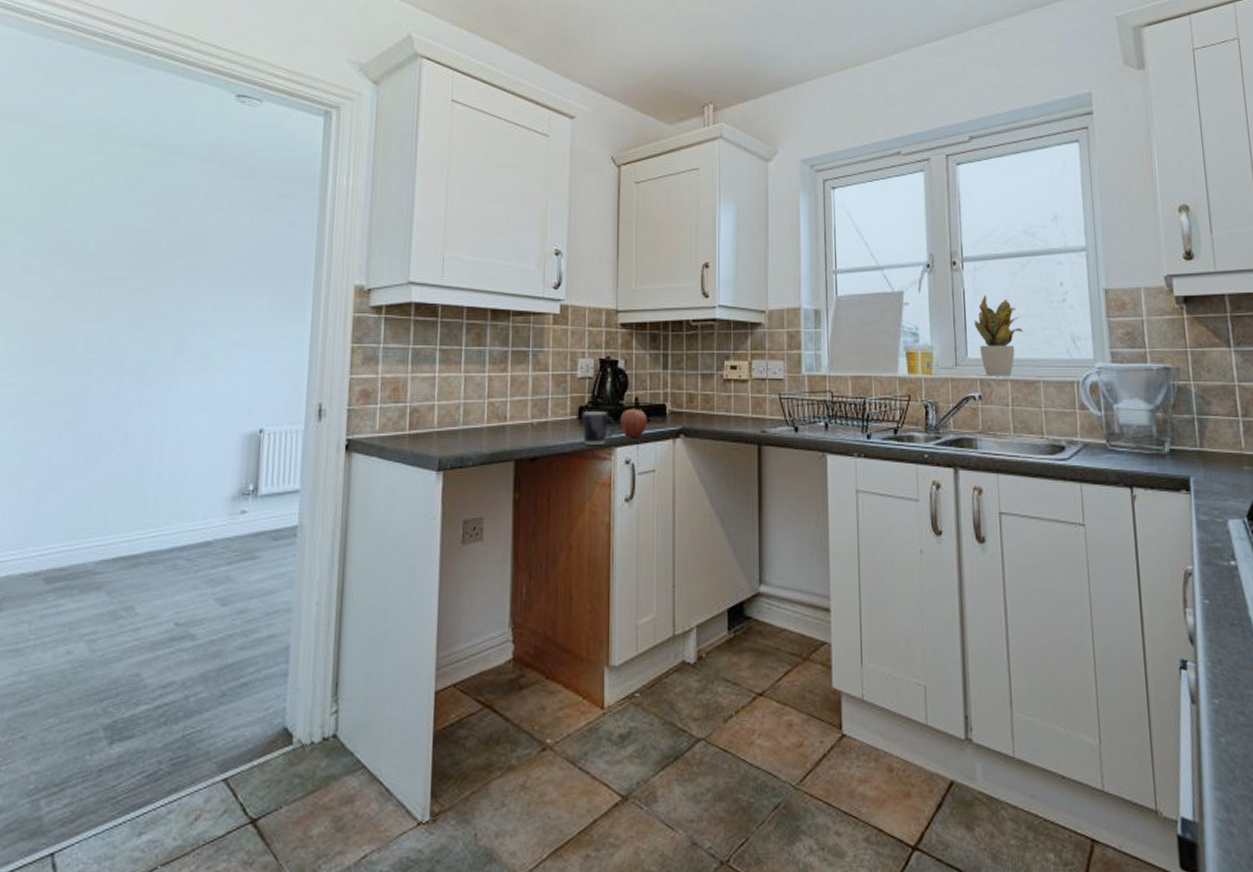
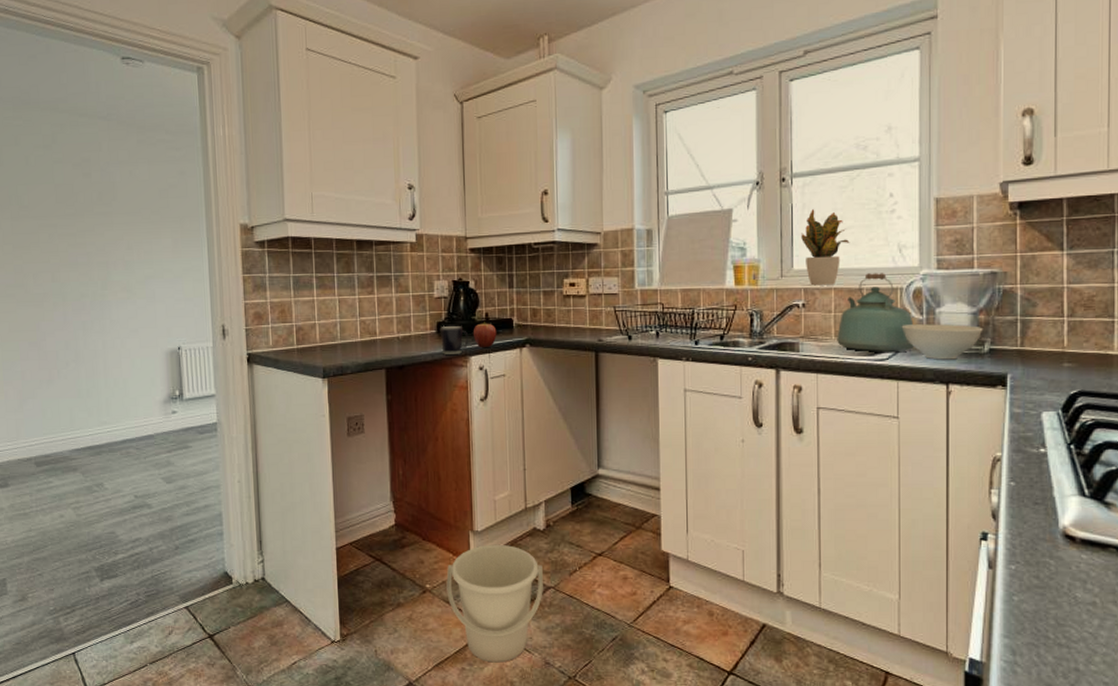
bucket: none [572,683,692,846] -> present [446,544,543,663]
kettle: none [1016,365,1095,452] -> present [837,273,914,353]
bowl: none [1080,421,1162,462] -> present [901,324,983,361]

